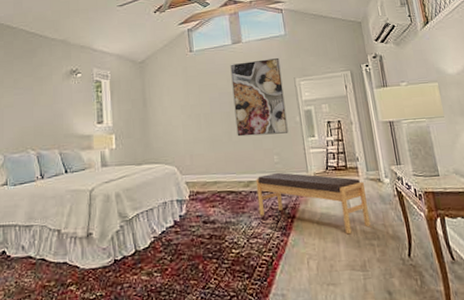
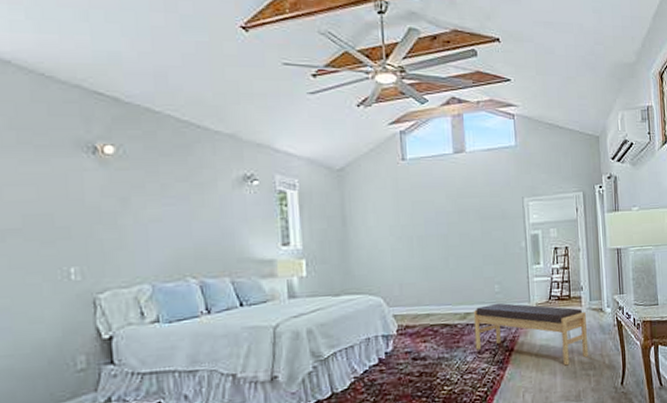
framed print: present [230,58,288,137] -> none [450,174,512,263]

